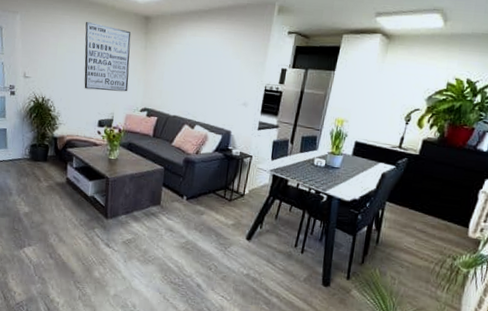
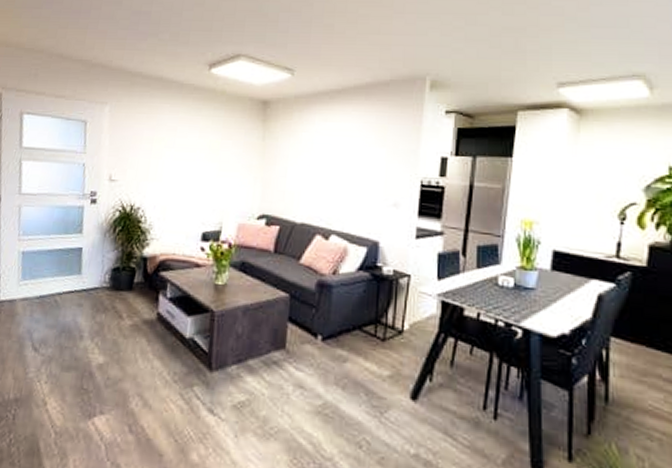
wall art: present [84,21,131,92] -> none [184,109,245,195]

